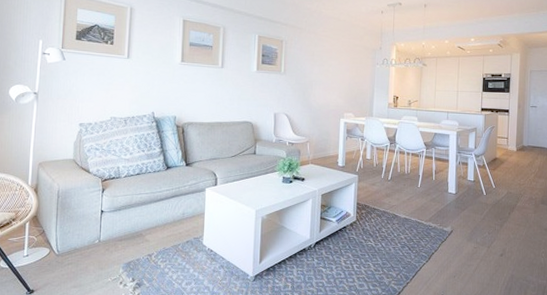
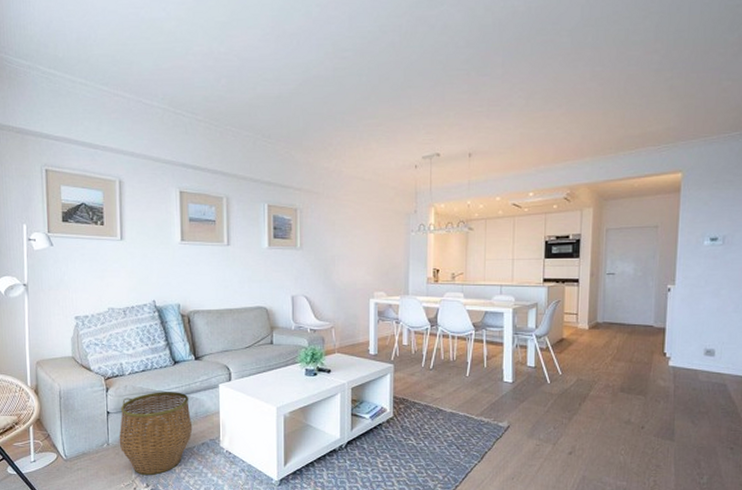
basket: none [110,193,179,270] -> present [119,392,193,475]

